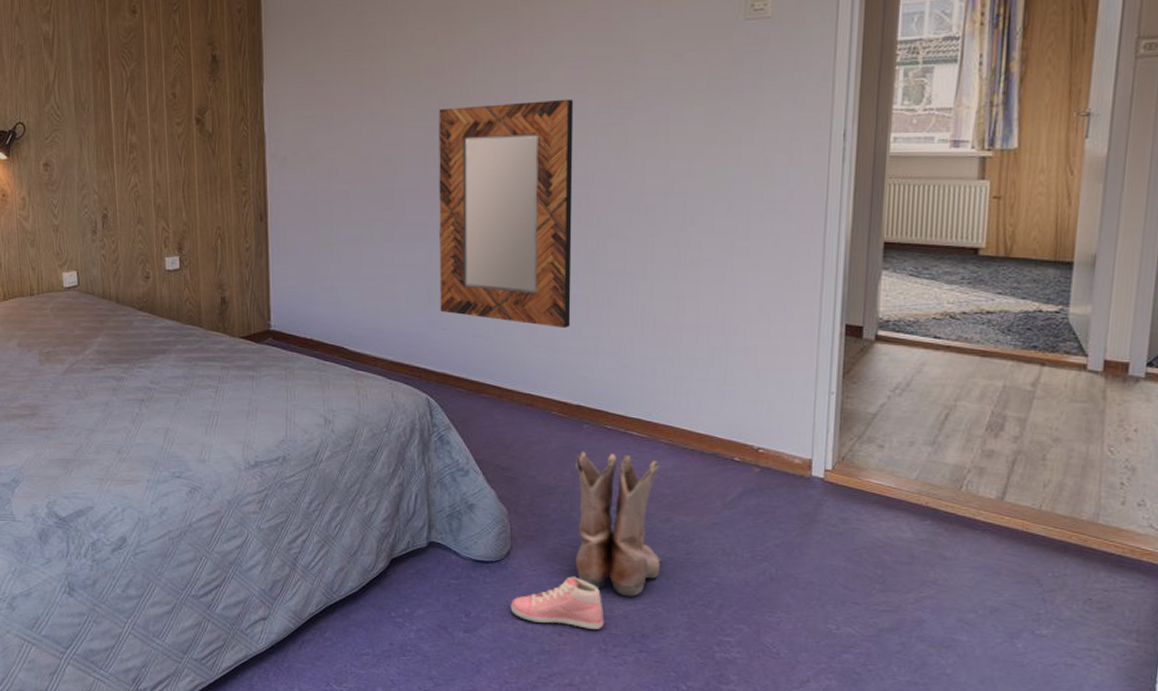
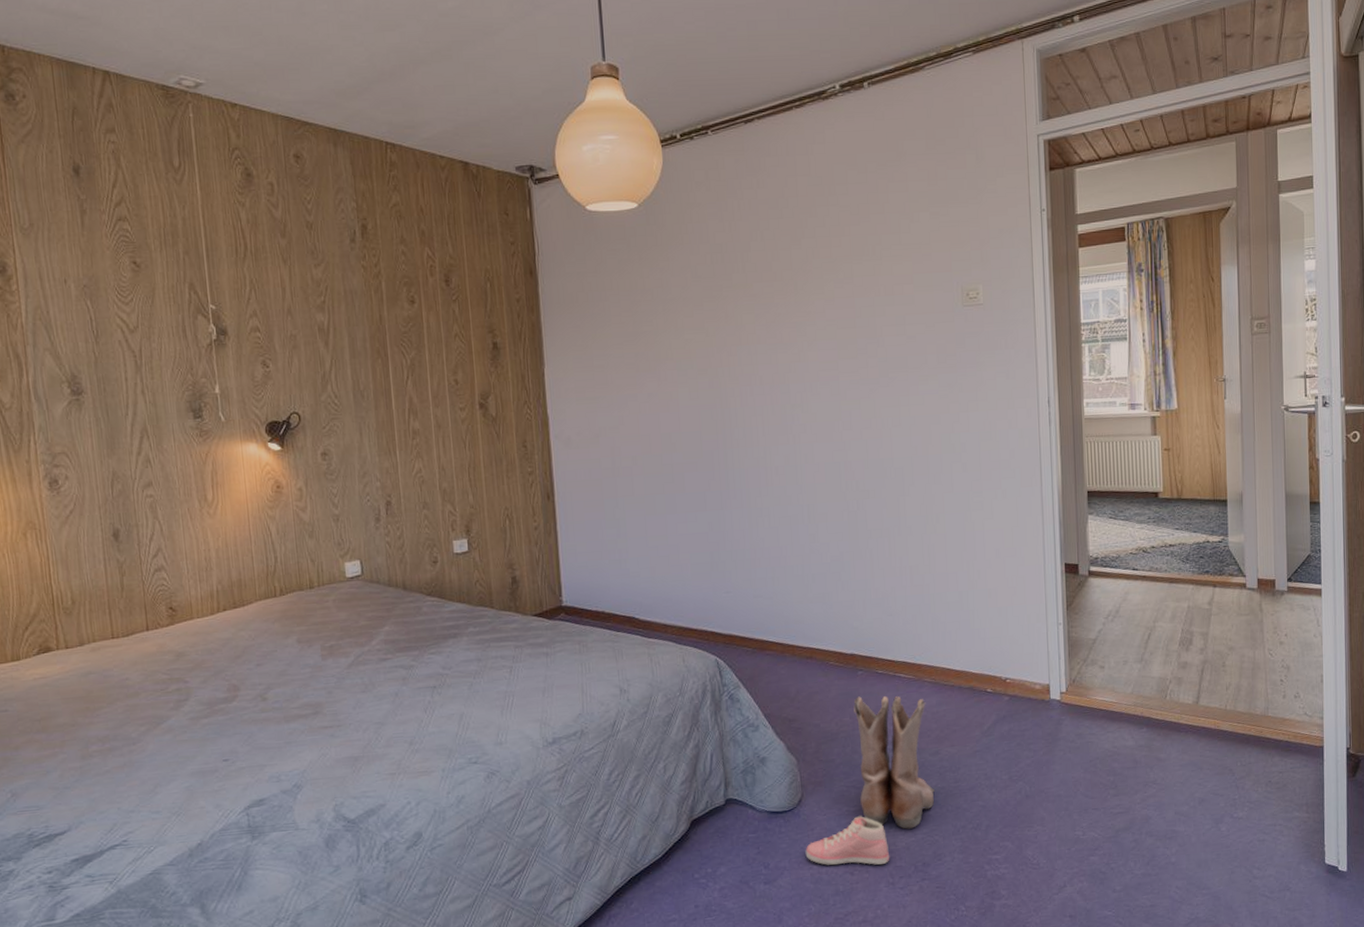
home mirror: present [439,99,574,329] -> none [710,376,840,584]

